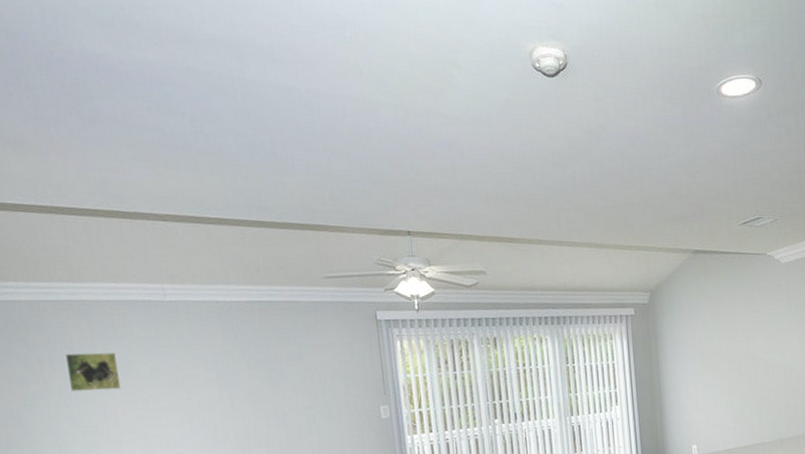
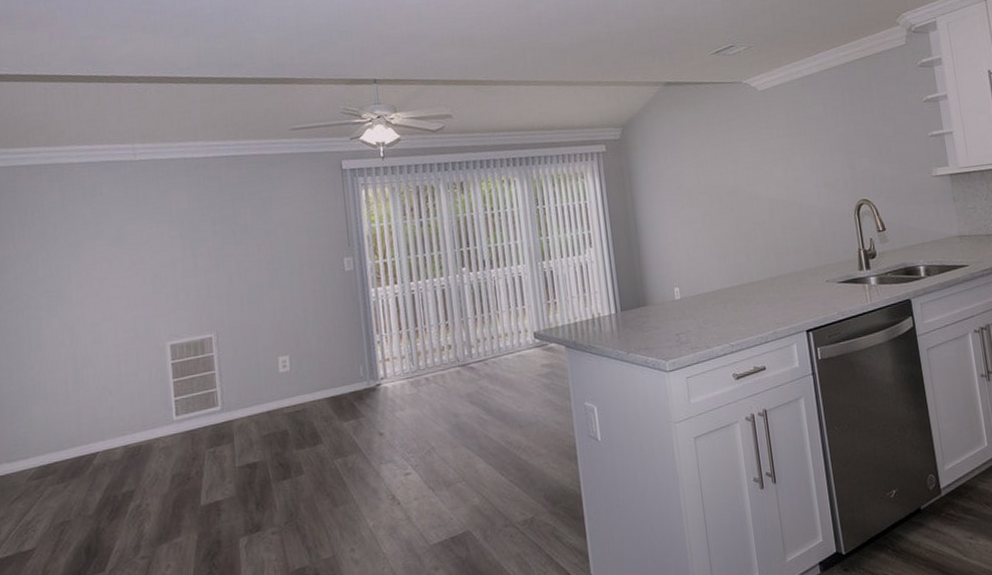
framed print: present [64,352,122,392] -> none [35,214,88,256]

